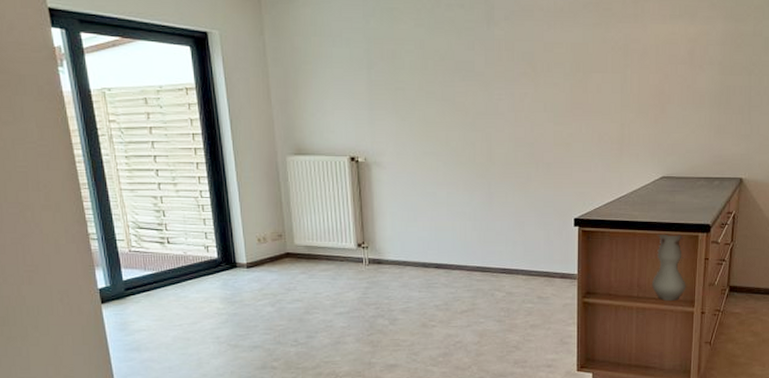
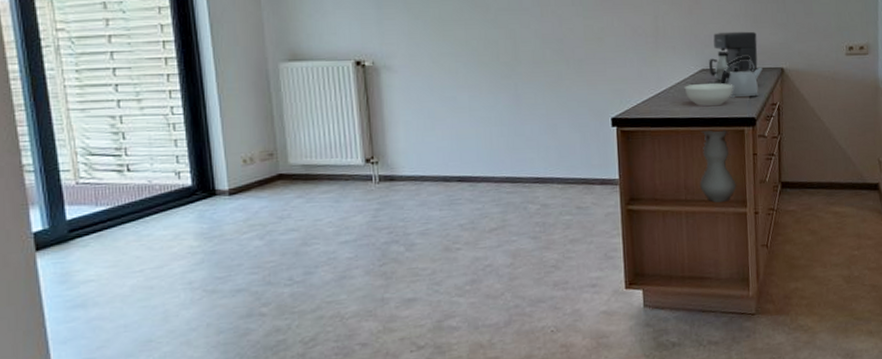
bowl: none [644,191,693,212] -> present [684,83,735,107]
coffee maker: none [667,141,719,192] -> present [708,31,758,85]
kettle: none [679,164,722,205] -> present [720,55,763,98]

